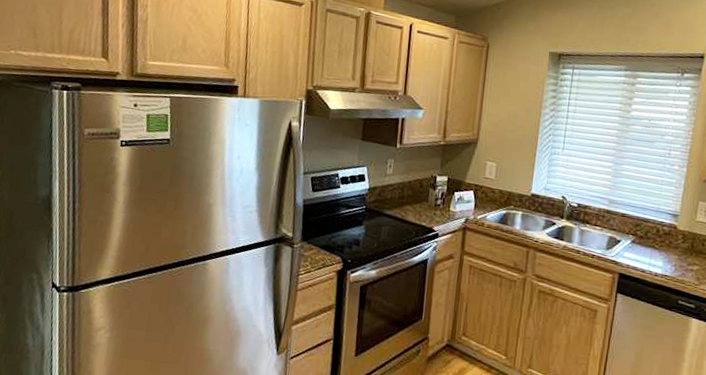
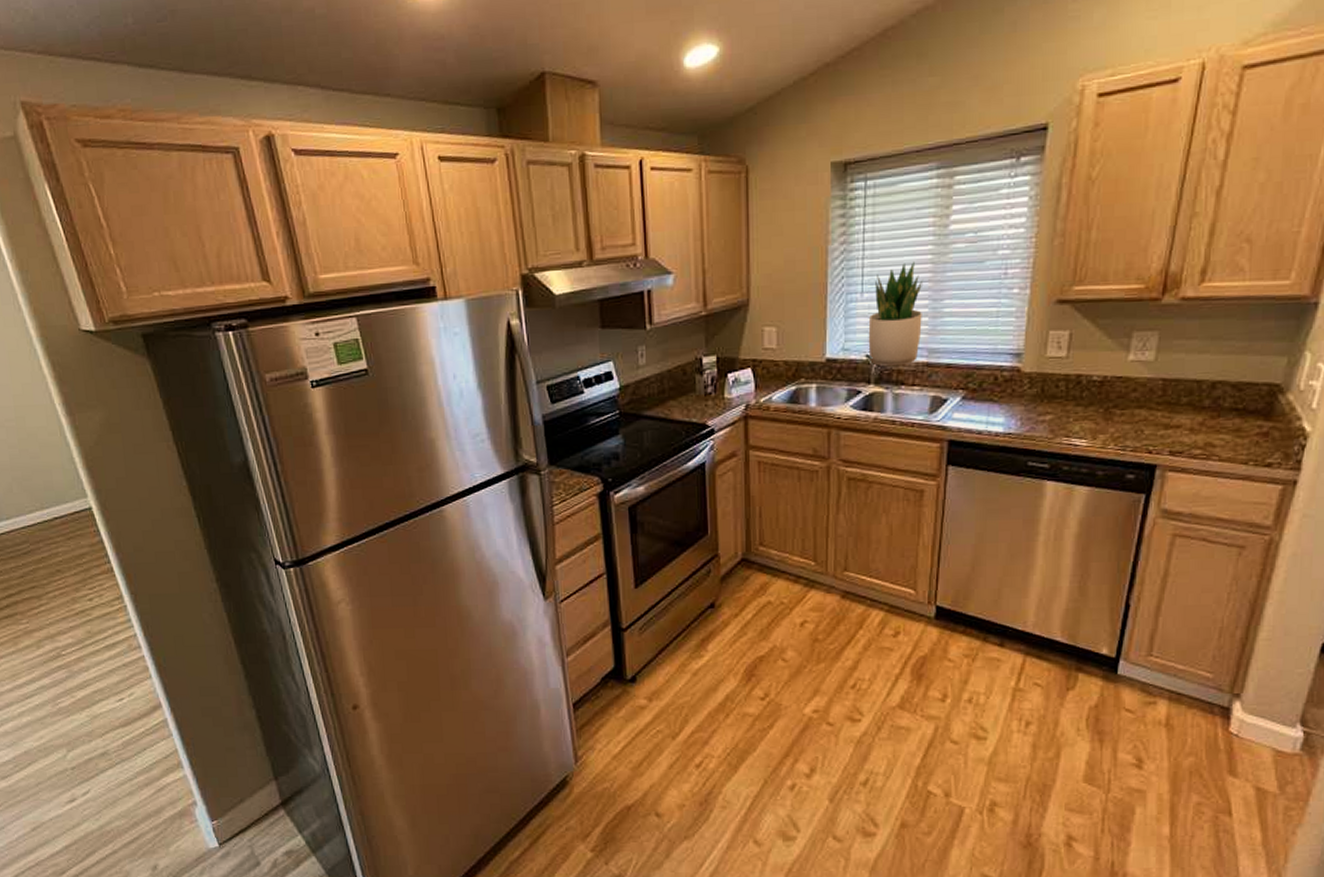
planter: none [564,132,609,209] -> present [868,262,924,367]

